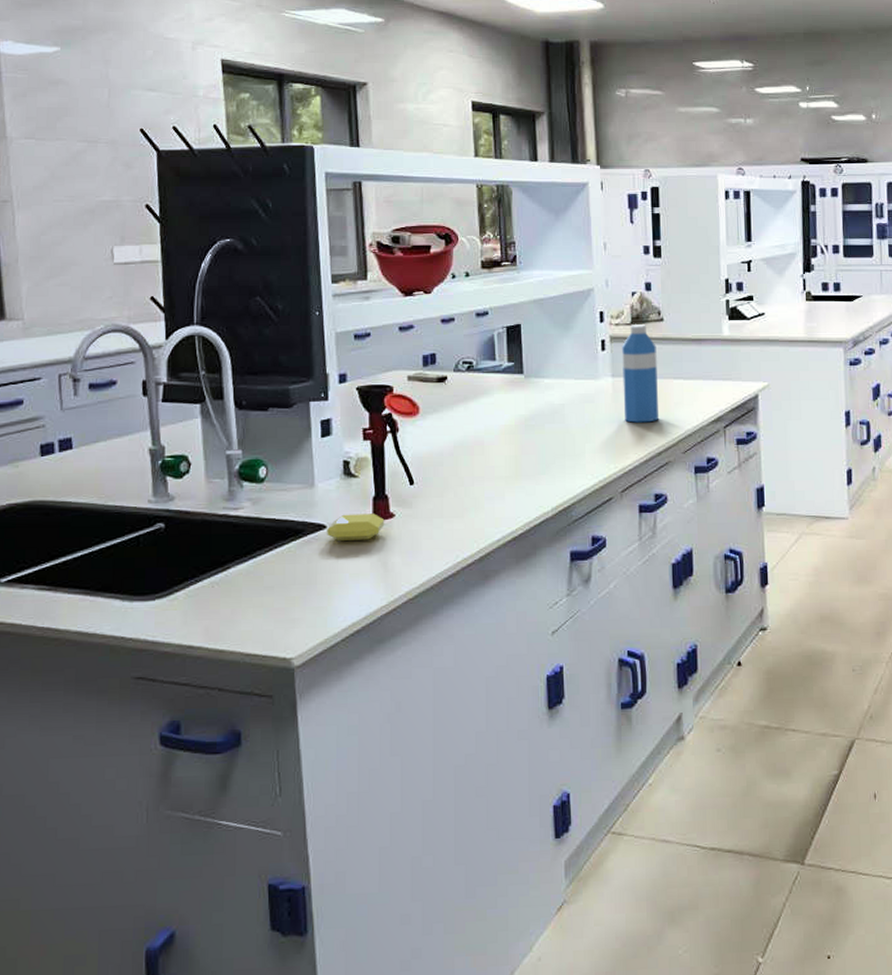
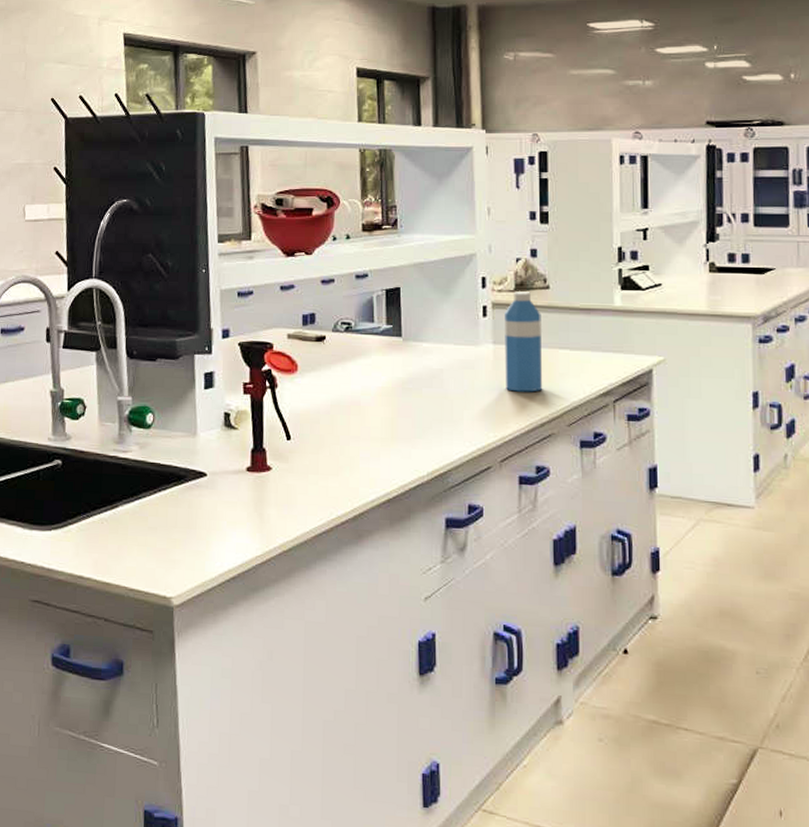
soap bar: present [327,513,385,541] -> none [207,464,262,490]

